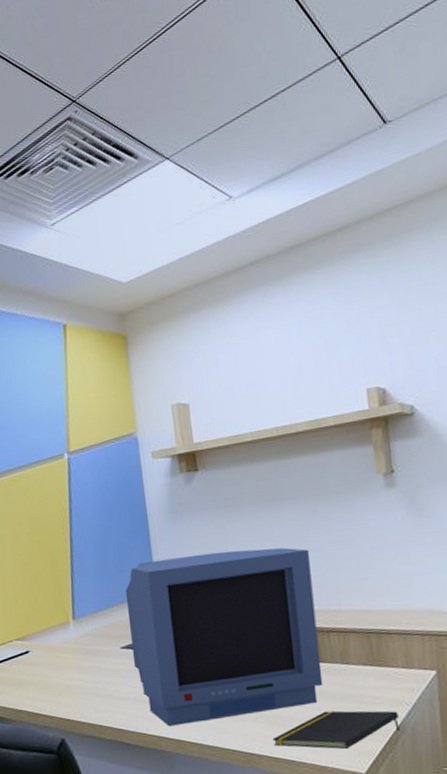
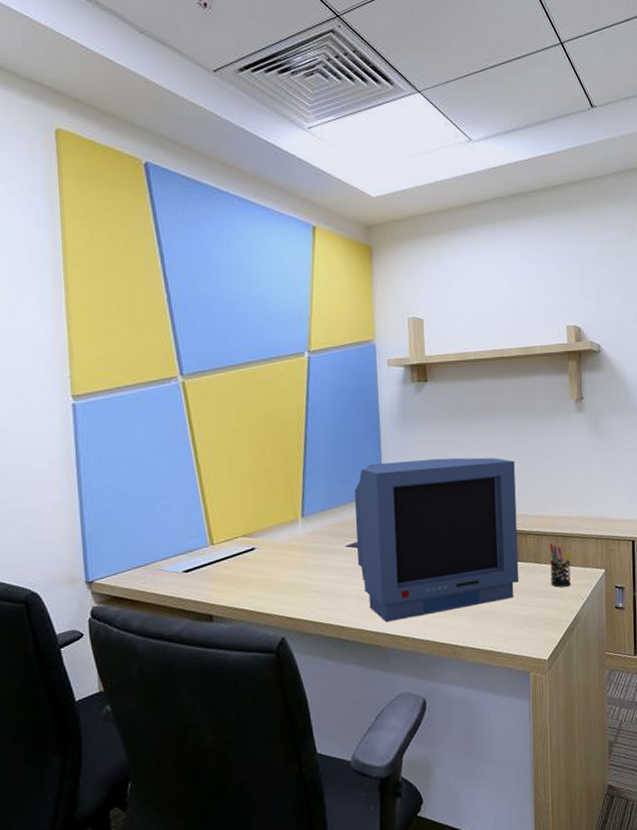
notepad: present [272,710,400,750] -> none [475,604,576,639]
pen holder: none [359,641,391,692] -> present [549,543,572,587]

